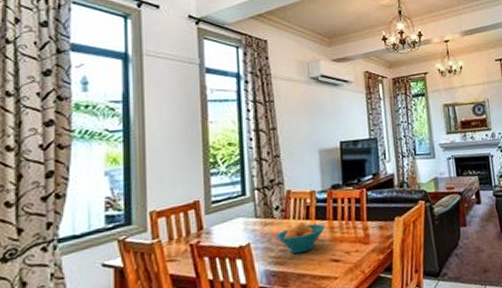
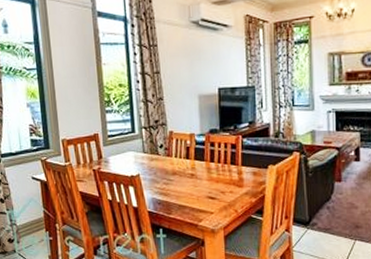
fruit bowl: present [276,222,325,254] -> none [161,161,203,188]

